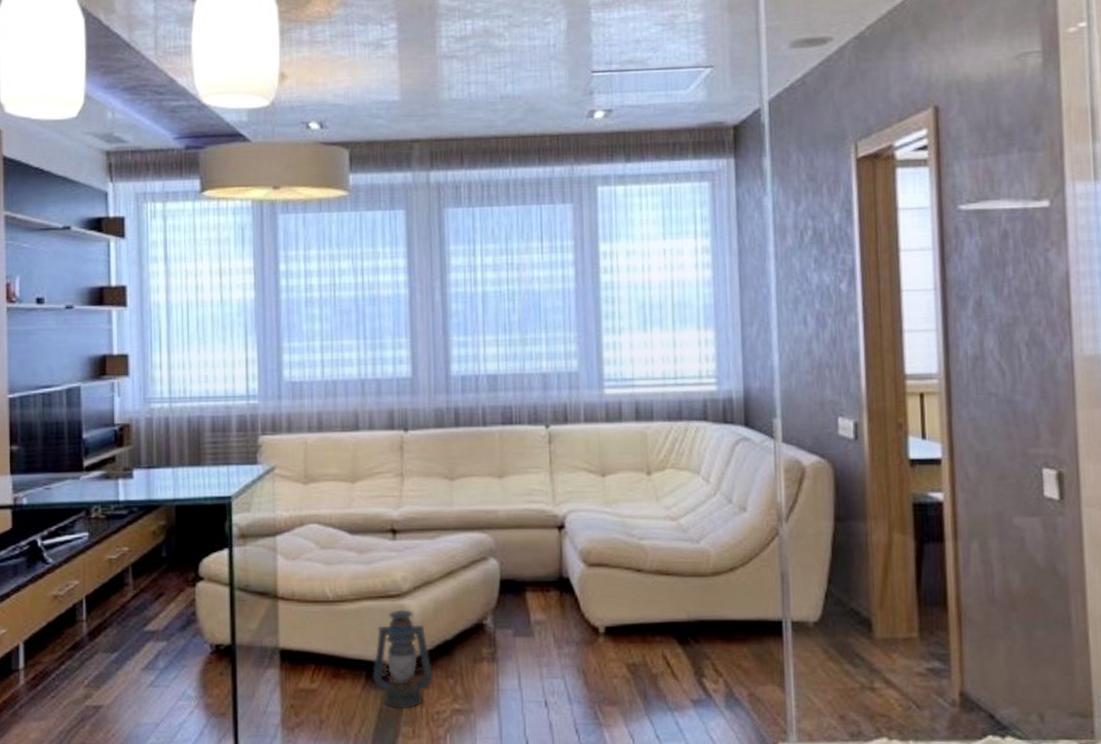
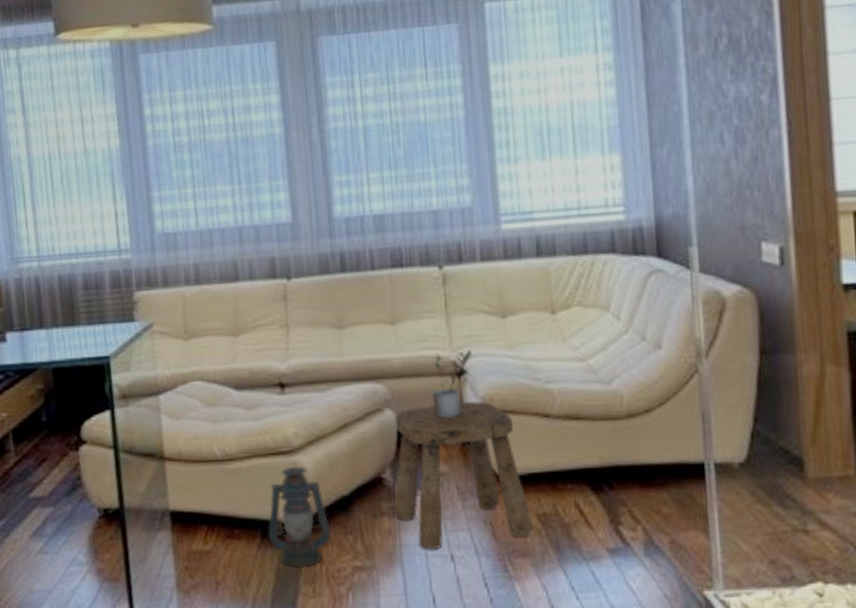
stool: none [493,553,623,694] -> present [393,400,533,549]
potted plant: none [533,504,572,569] -> present [431,349,472,419]

